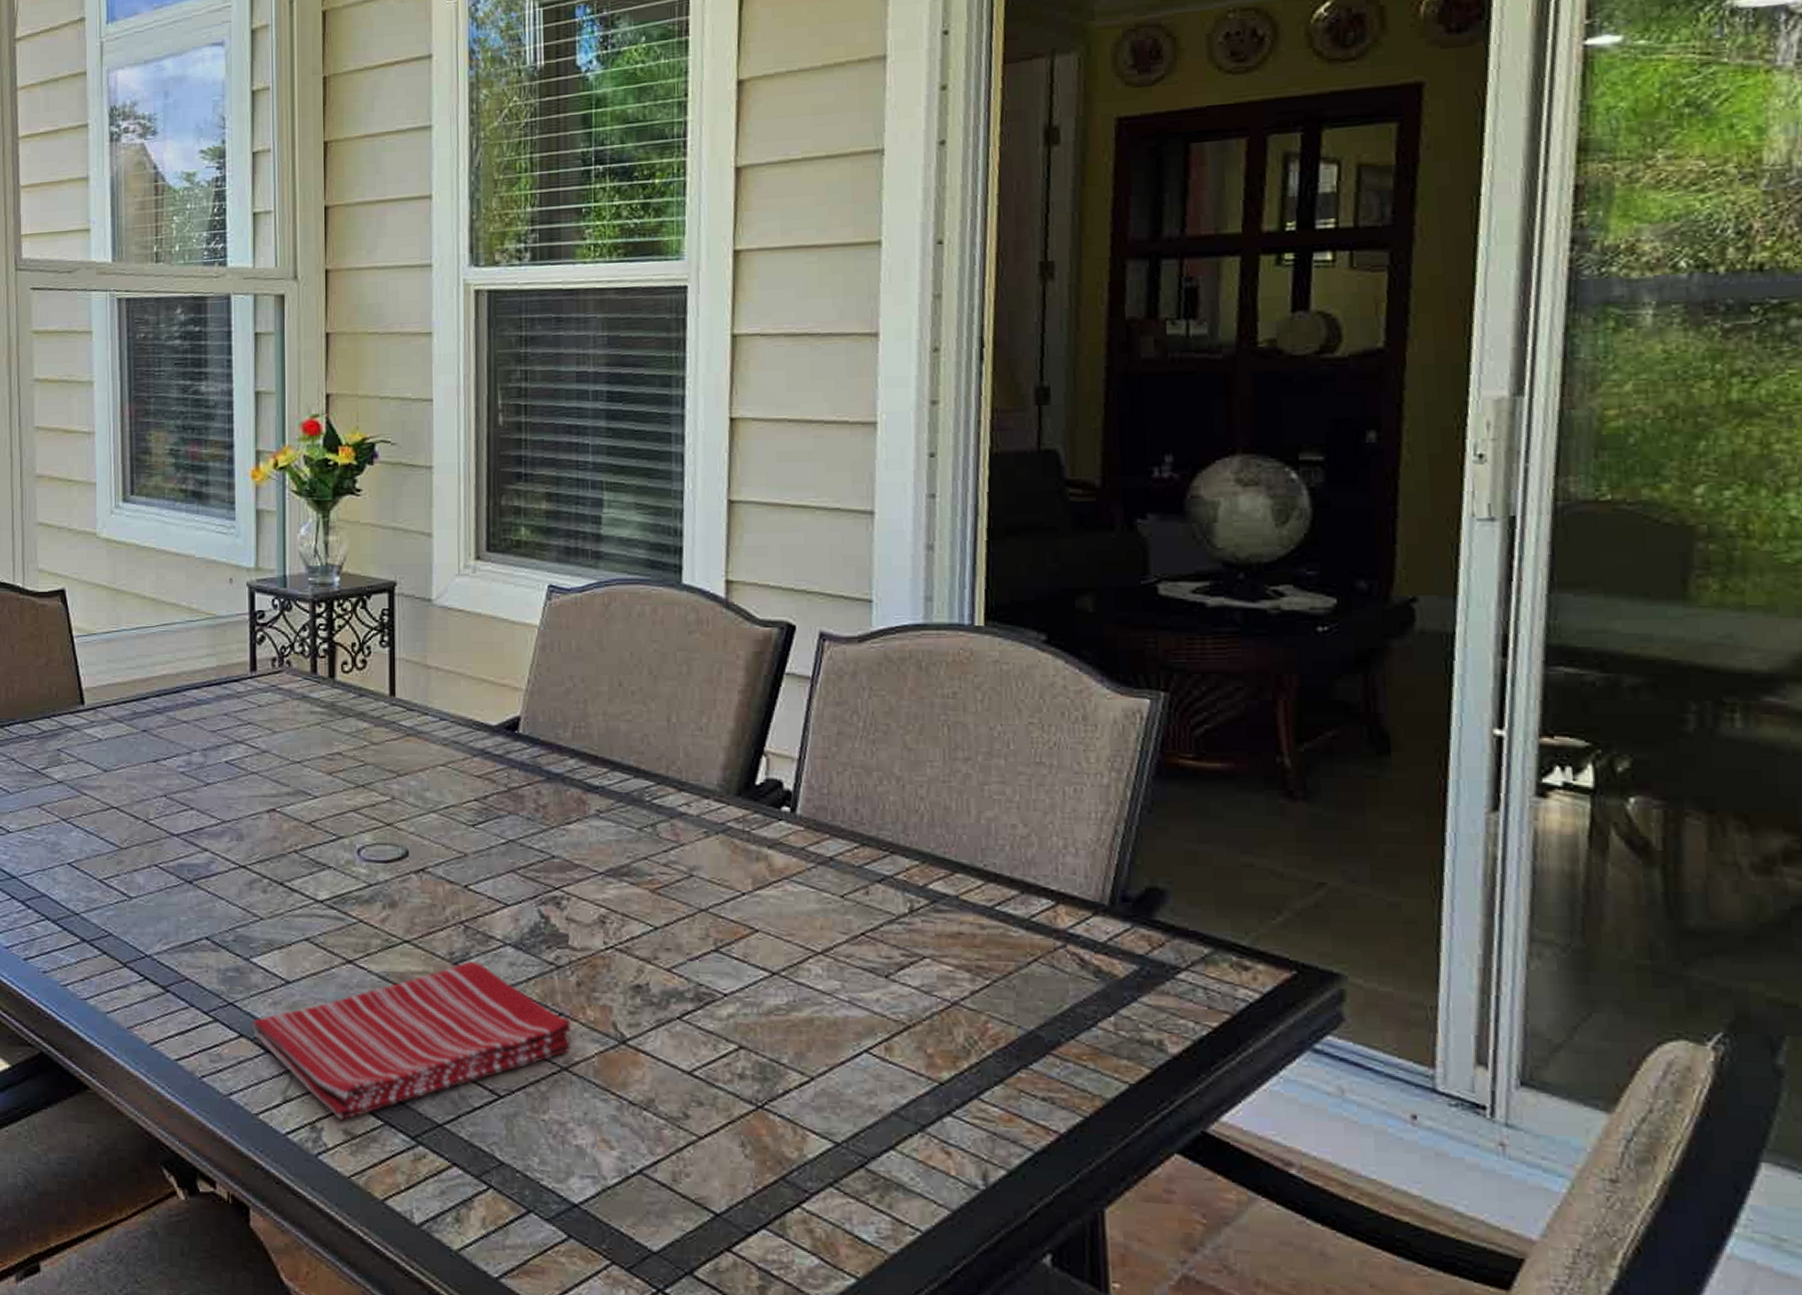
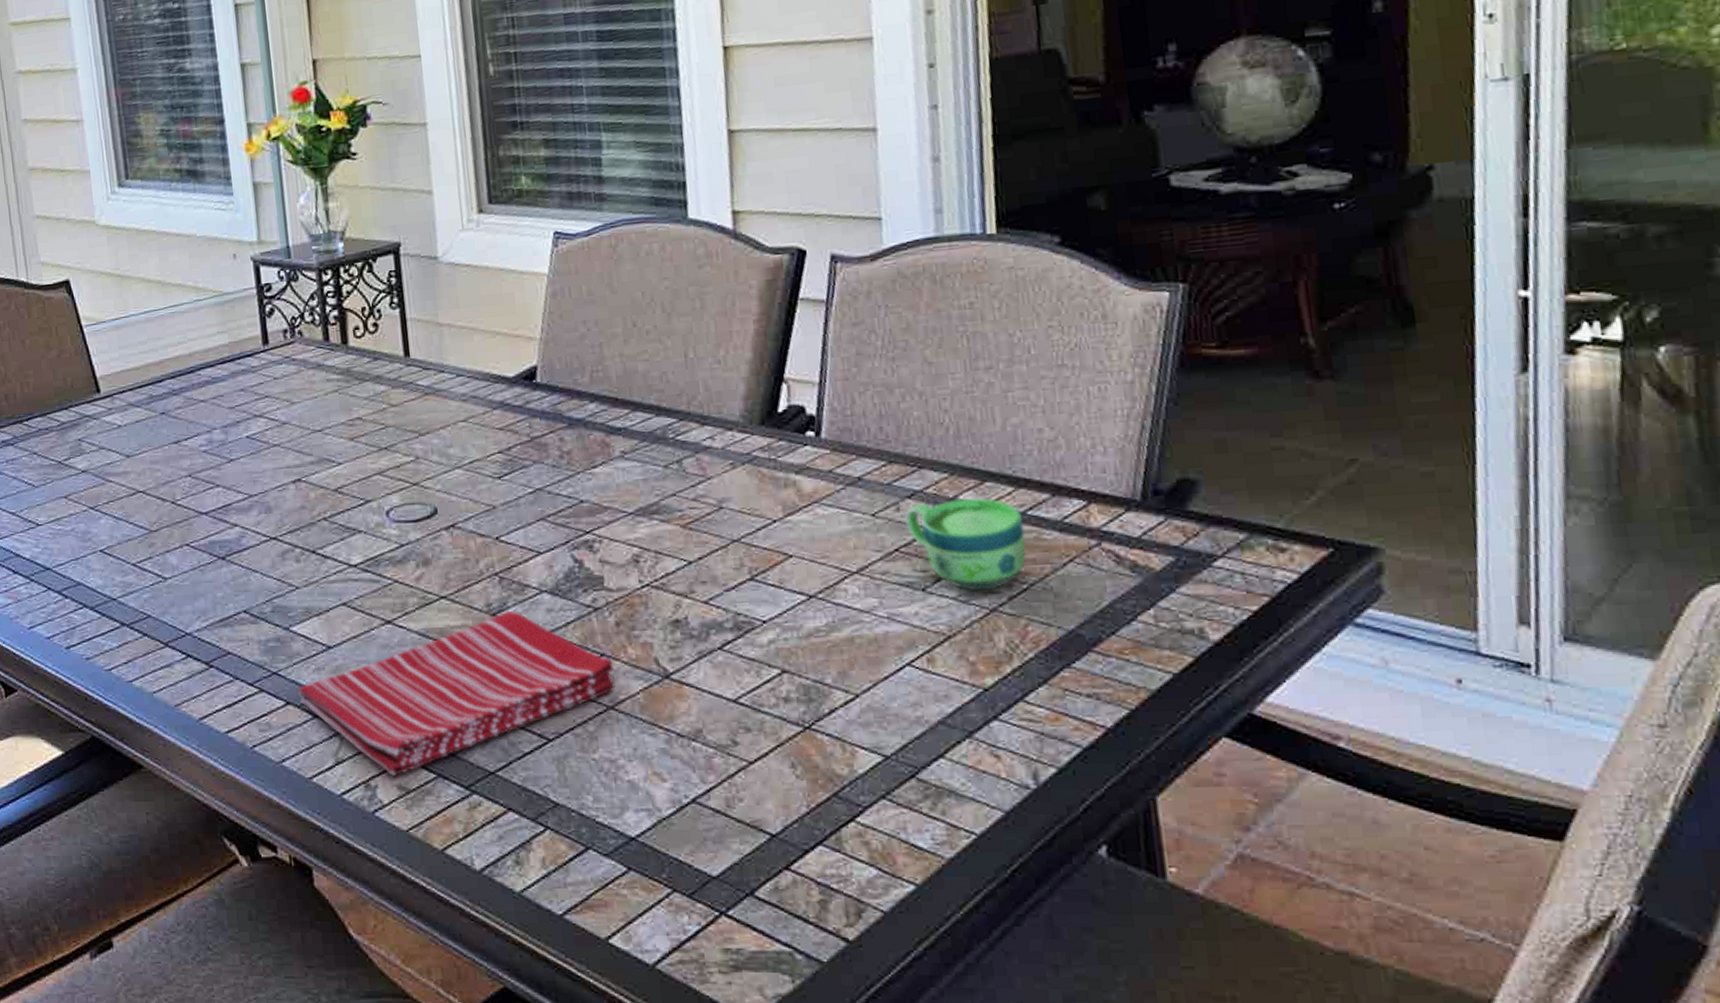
cup: none [874,887,992,983] -> present [905,497,1026,591]

